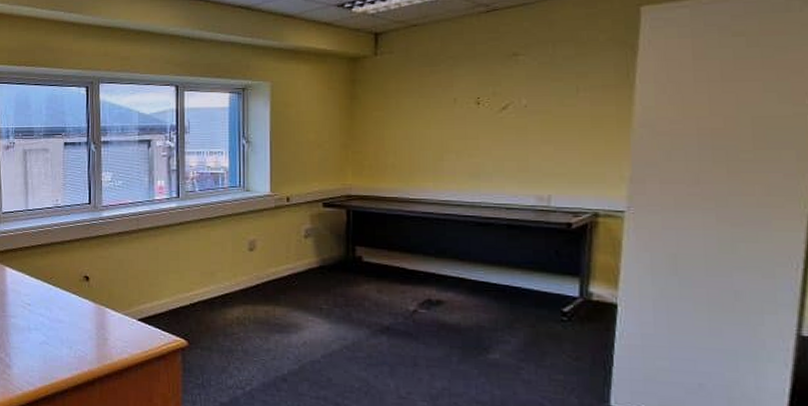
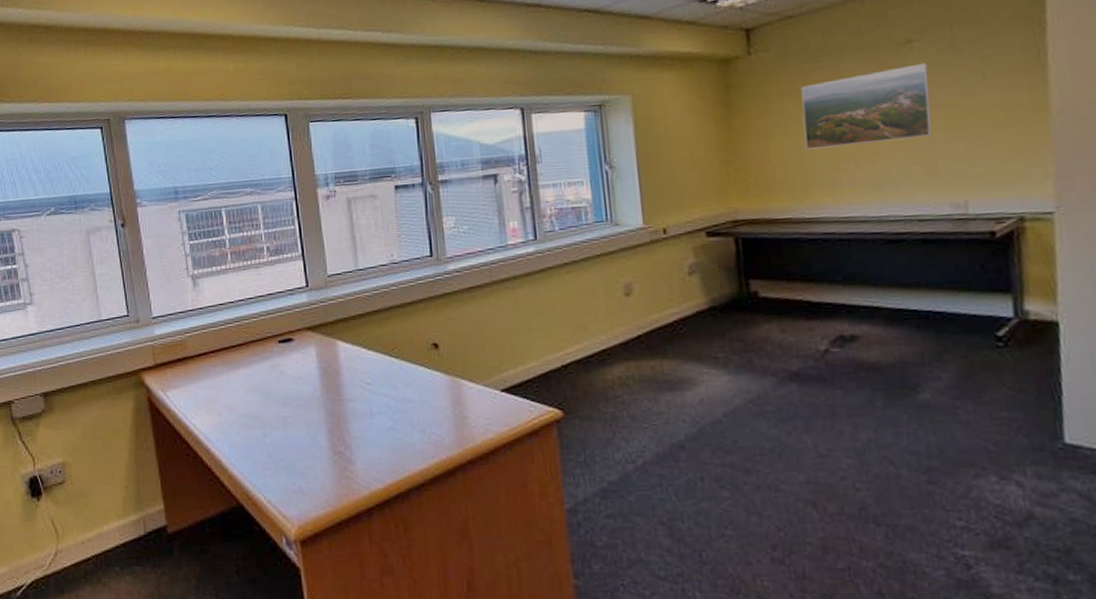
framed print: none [415,74,529,140] -> present [800,63,932,150]

